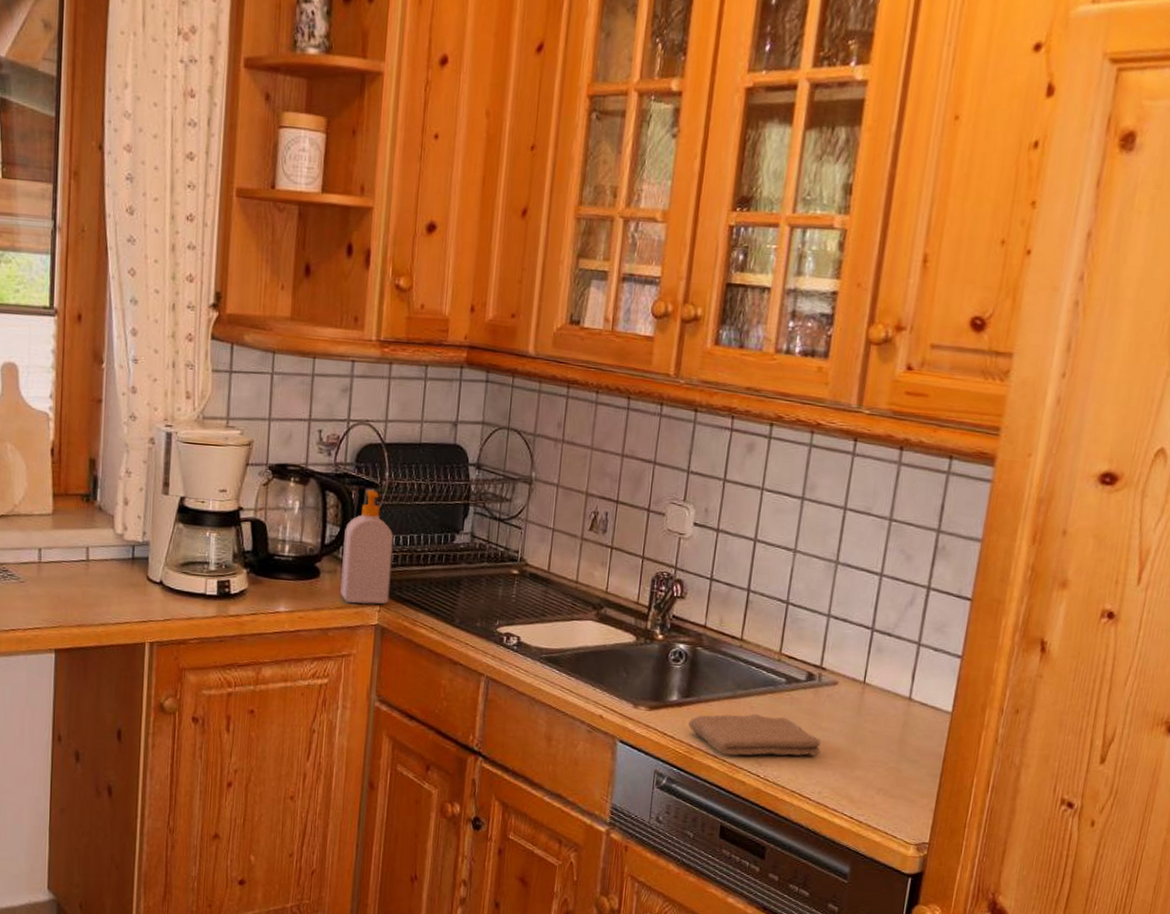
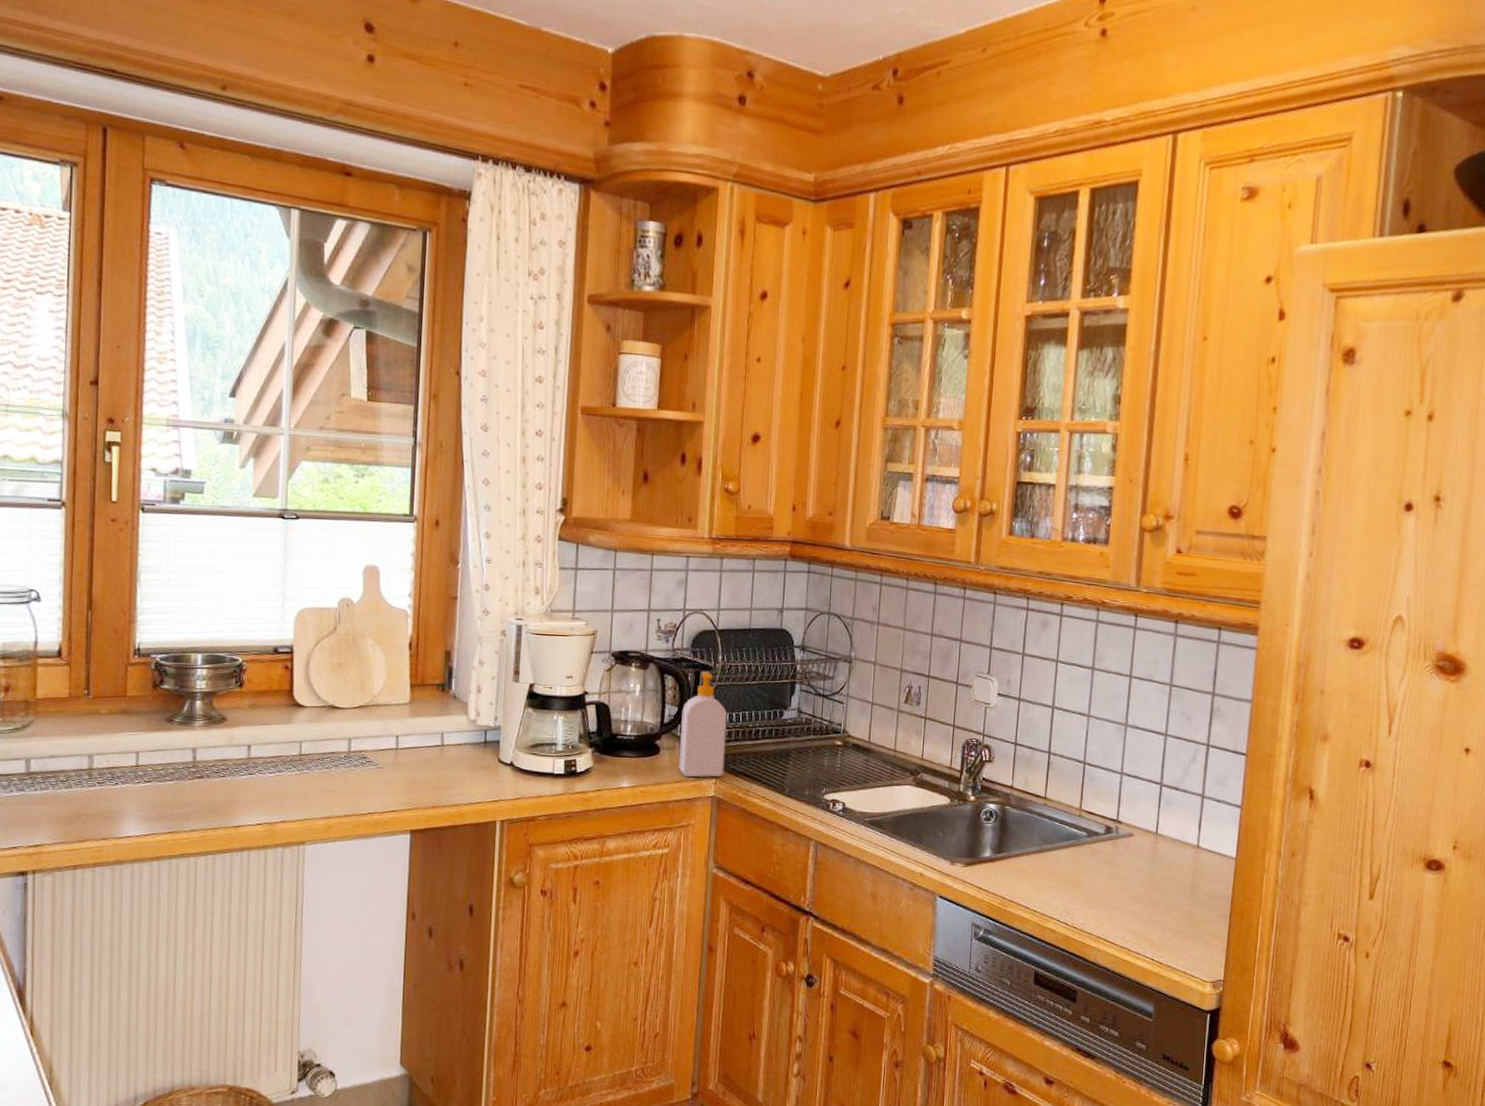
washcloth: present [688,713,821,756] -> none [1001,866,1121,906]

